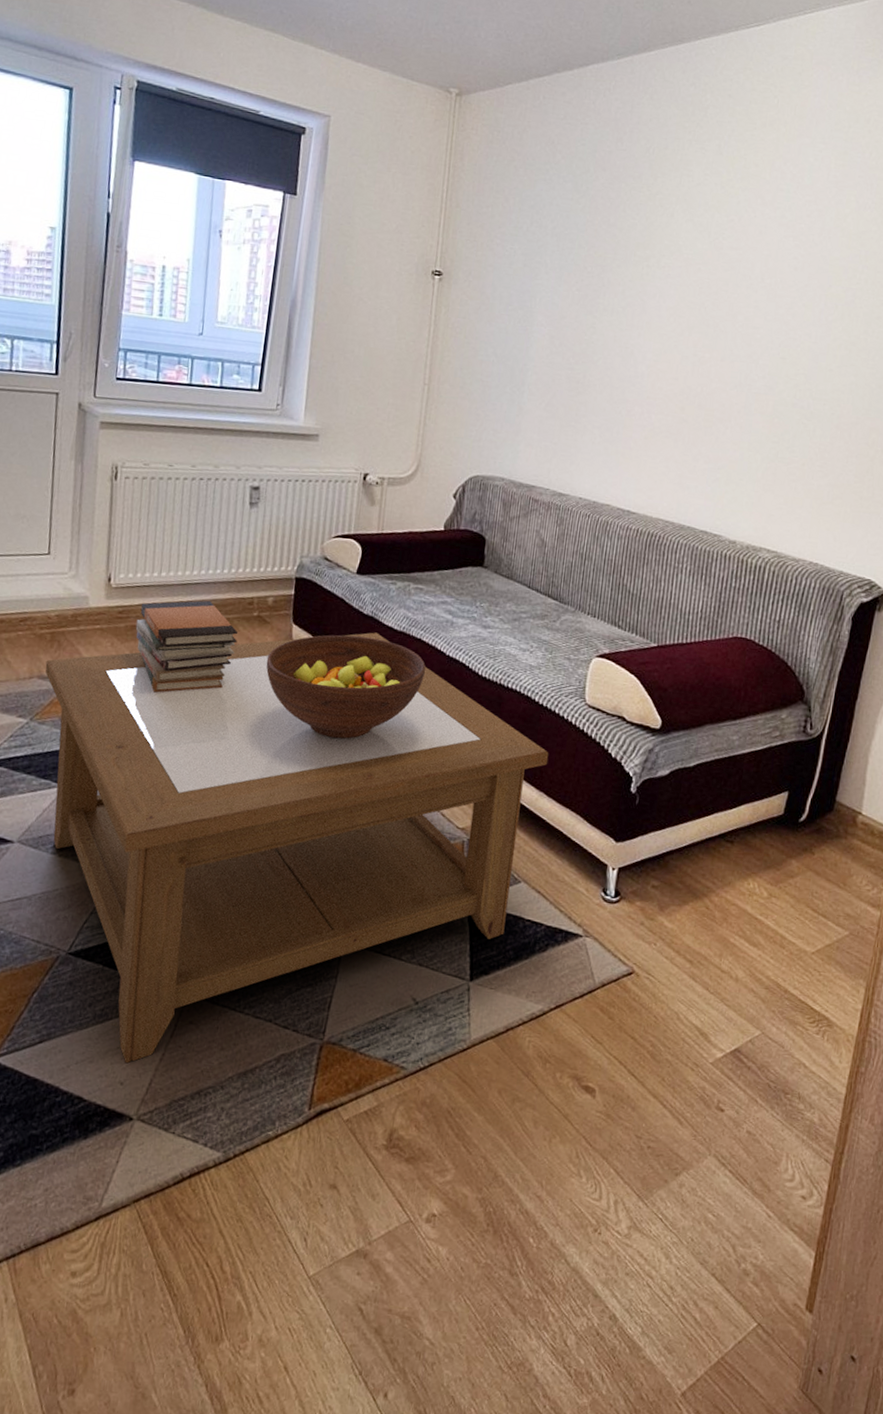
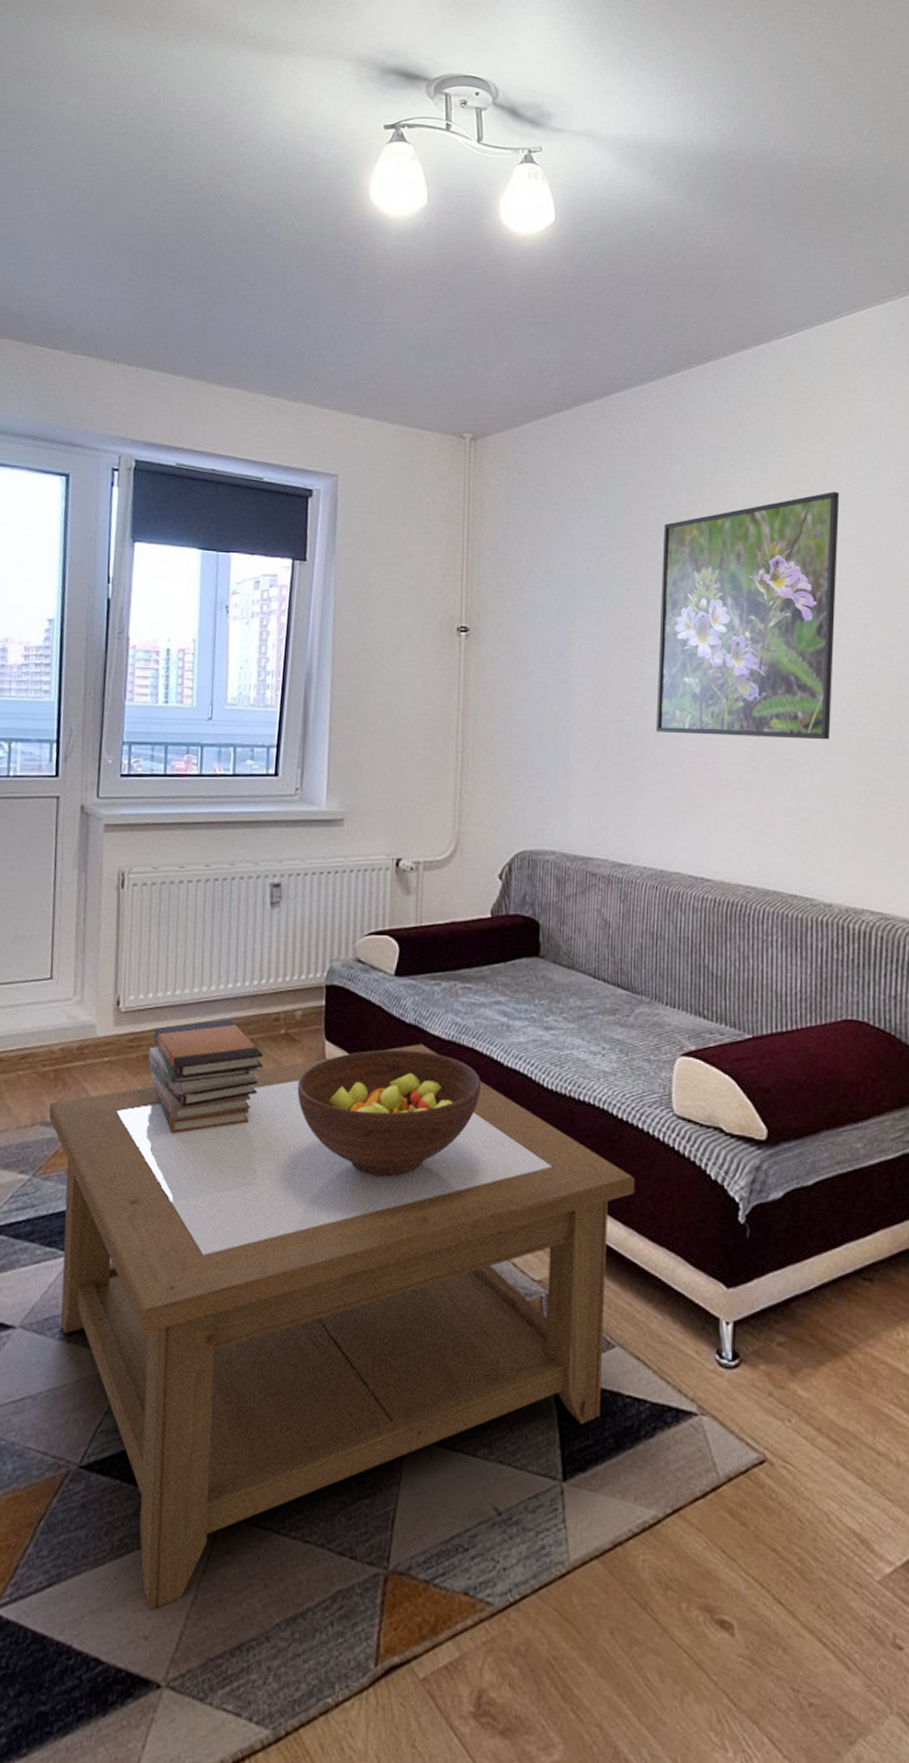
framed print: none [601,178,785,401] -> present [655,492,840,740]

